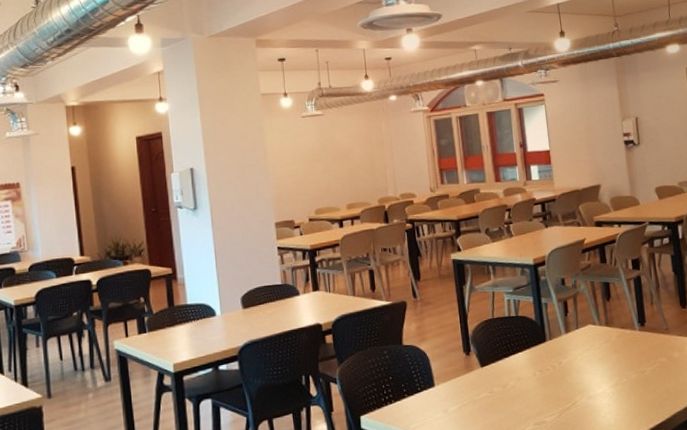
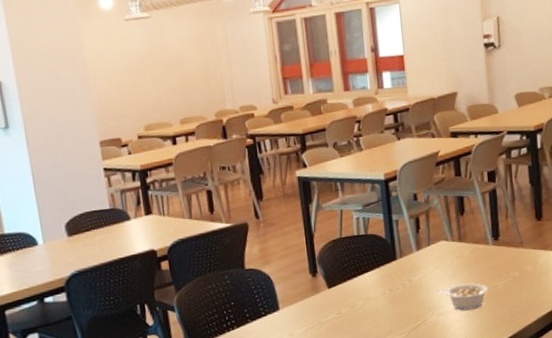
legume: none [587,367,636,394] -> present [438,283,488,310]

